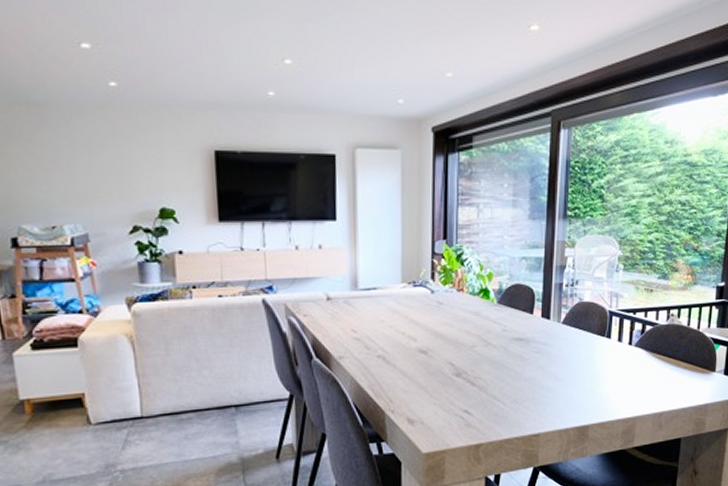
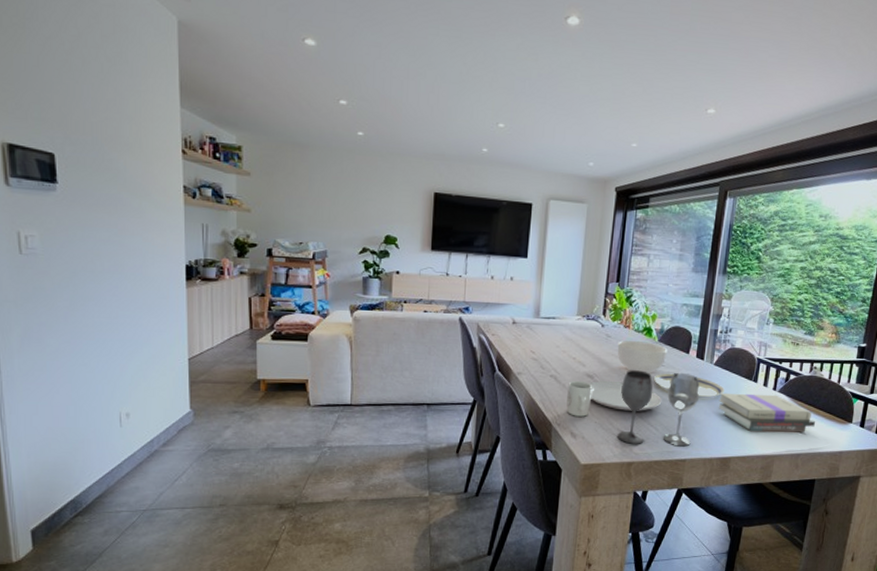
mug: none [399,359,428,400] -> present [566,381,593,417]
plate: none [422,354,508,387] -> present [588,381,662,411]
bowl: none [451,305,509,343] -> present [617,341,668,375]
wineglass: none [460,336,549,424] -> present [618,370,700,447]
plate: none [497,338,576,364] -> present [654,373,725,399]
books: none [570,349,676,394] -> present [718,392,815,433]

